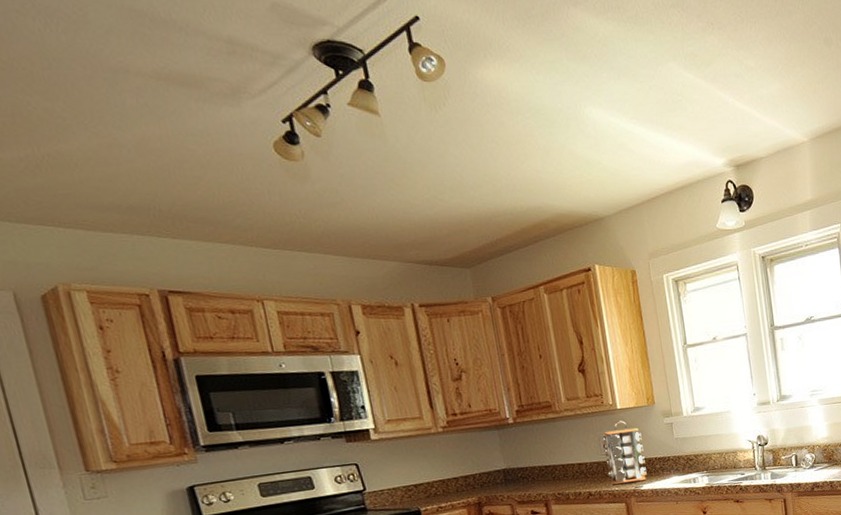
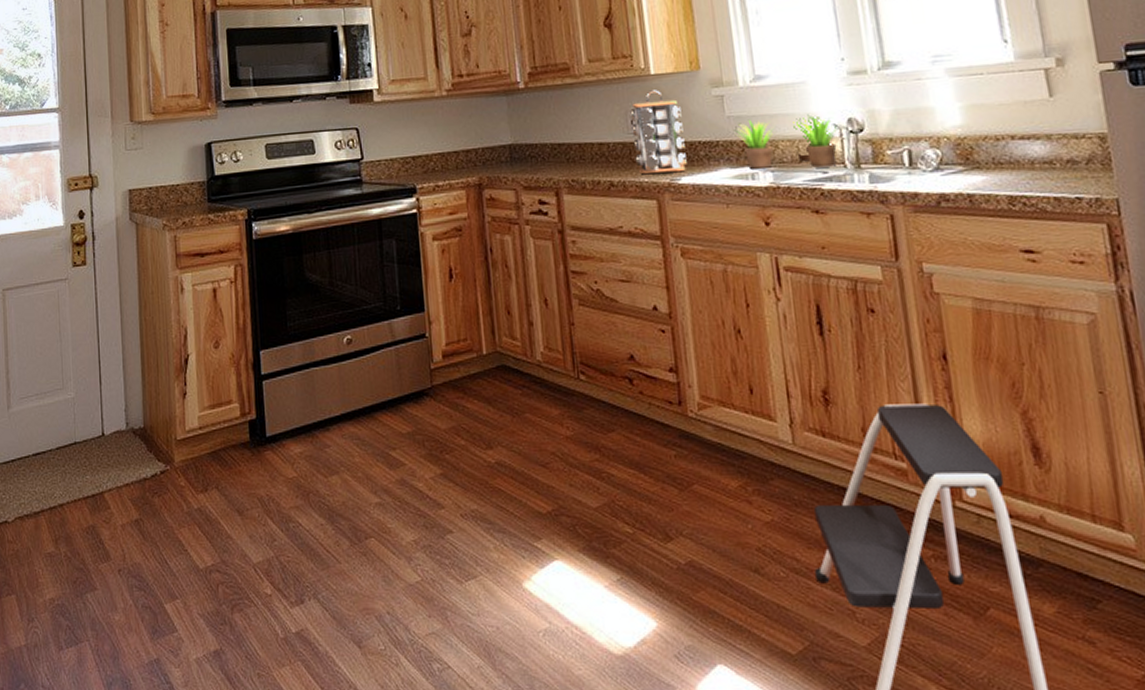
plant: none [683,435,750,475] -> present [737,115,837,169]

